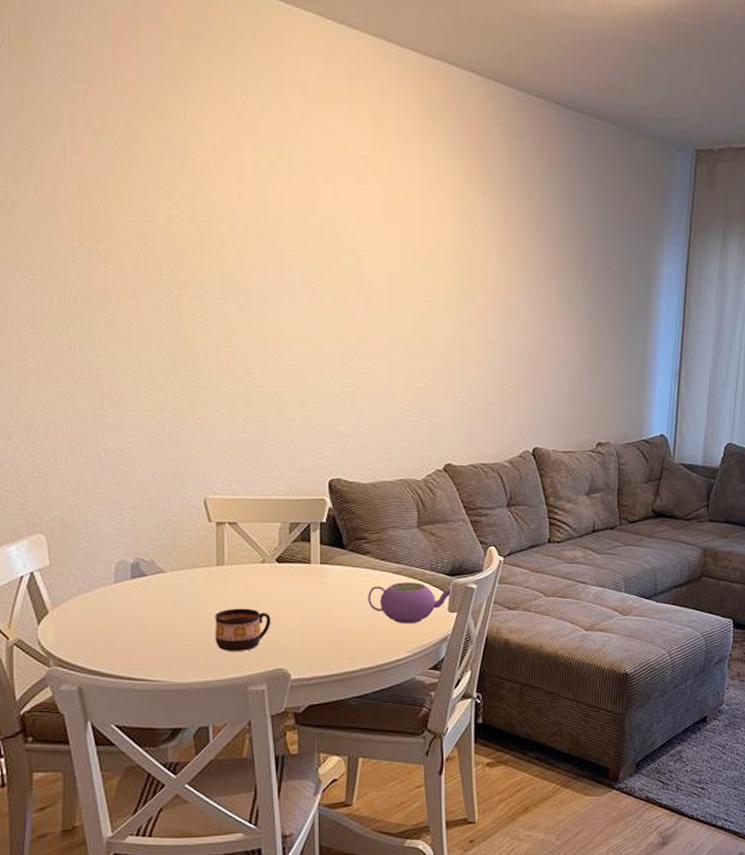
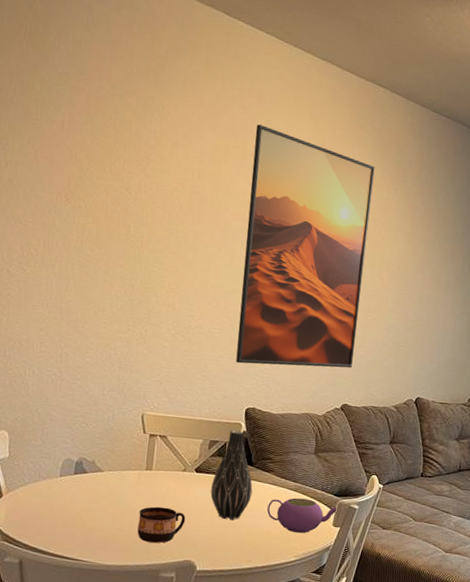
vase: none [298,508,348,616] -> present [210,430,253,521]
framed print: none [303,127,455,426] -> present [236,124,375,368]

